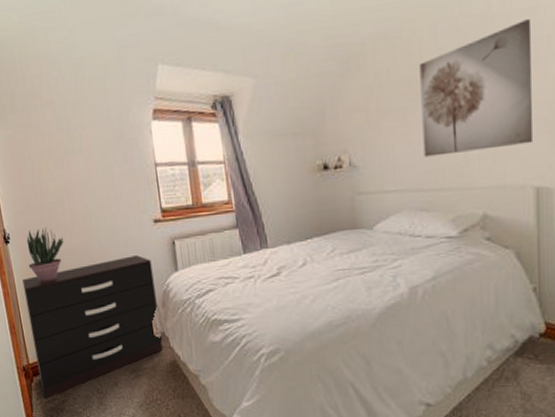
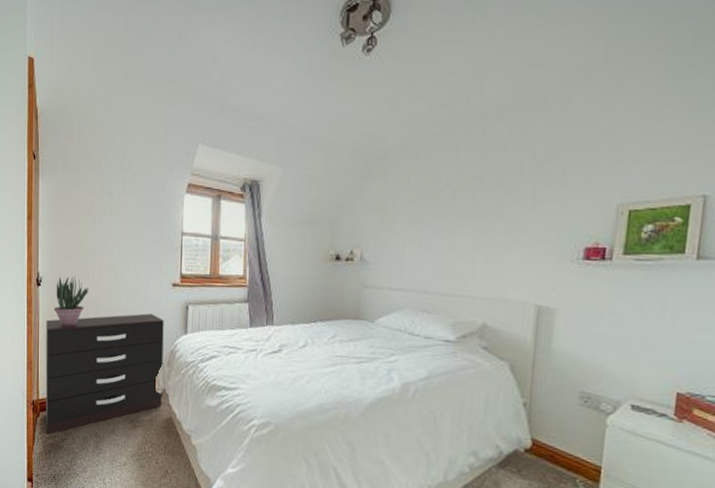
wall art: present [419,18,532,157] -> none [432,146,550,263]

